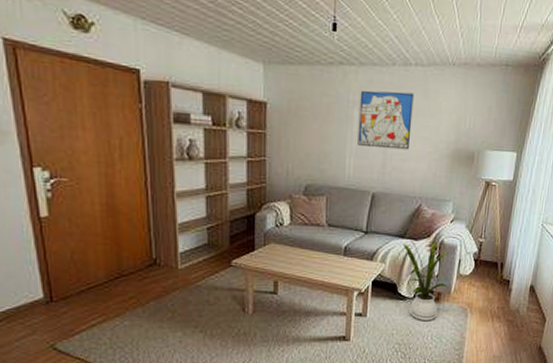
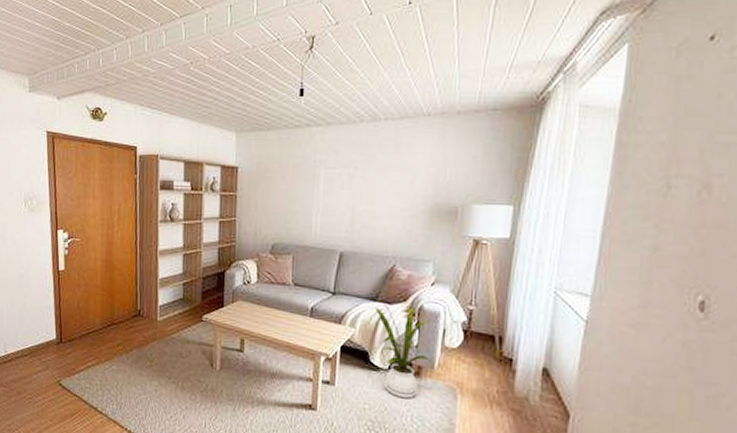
wall art: present [357,90,414,150] -> none [324,148,384,207]

